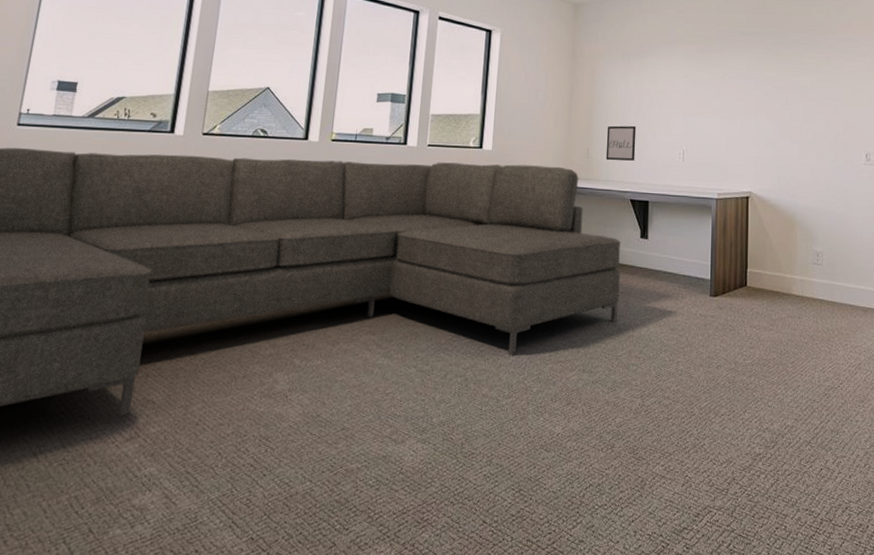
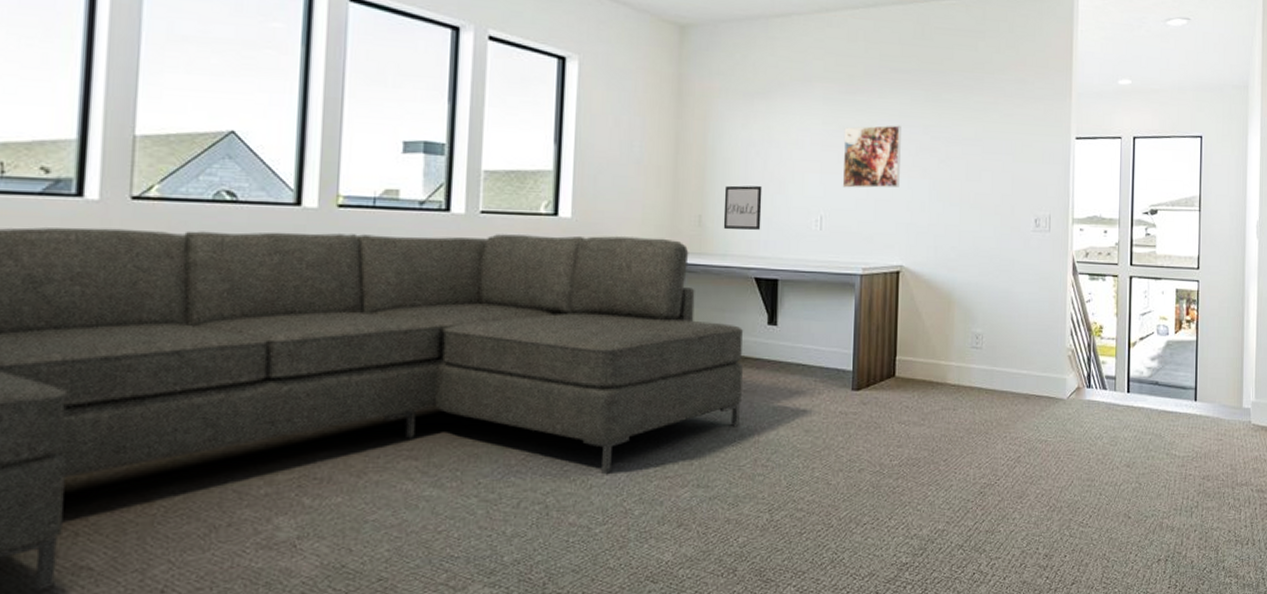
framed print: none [700,77,748,128] -> present [842,125,901,188]

